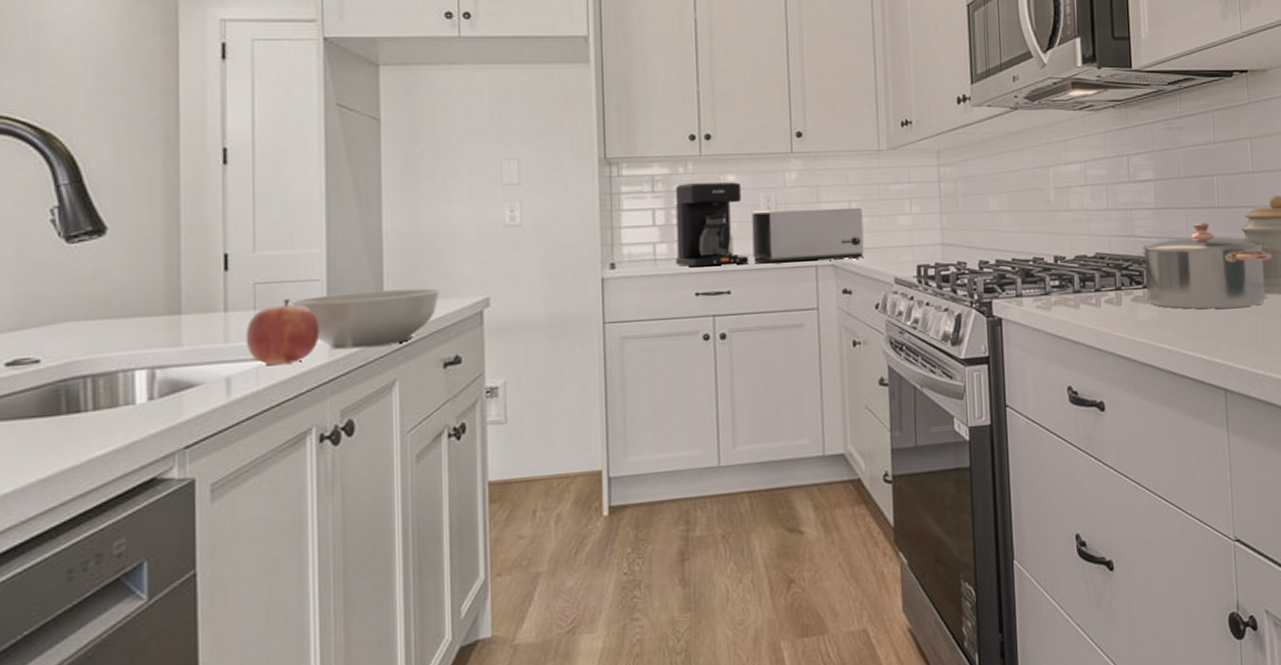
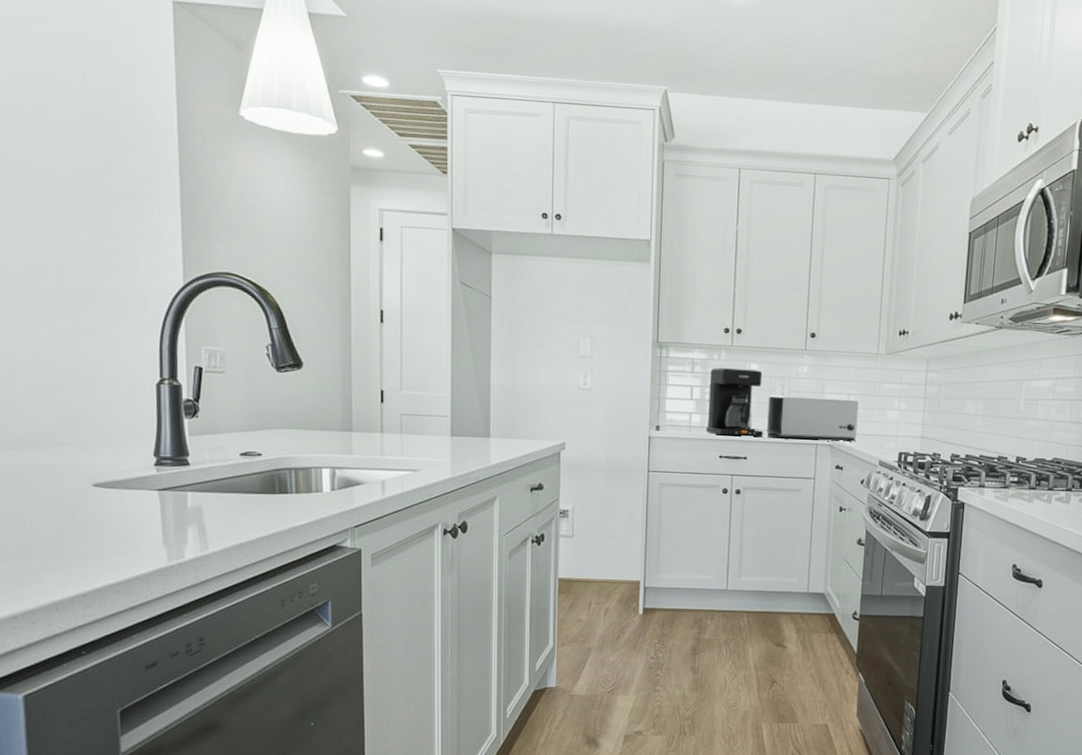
fruit: present [245,299,320,365] -> none [395,428,445,475]
bowl: present [291,288,440,350] -> none [426,427,530,471]

